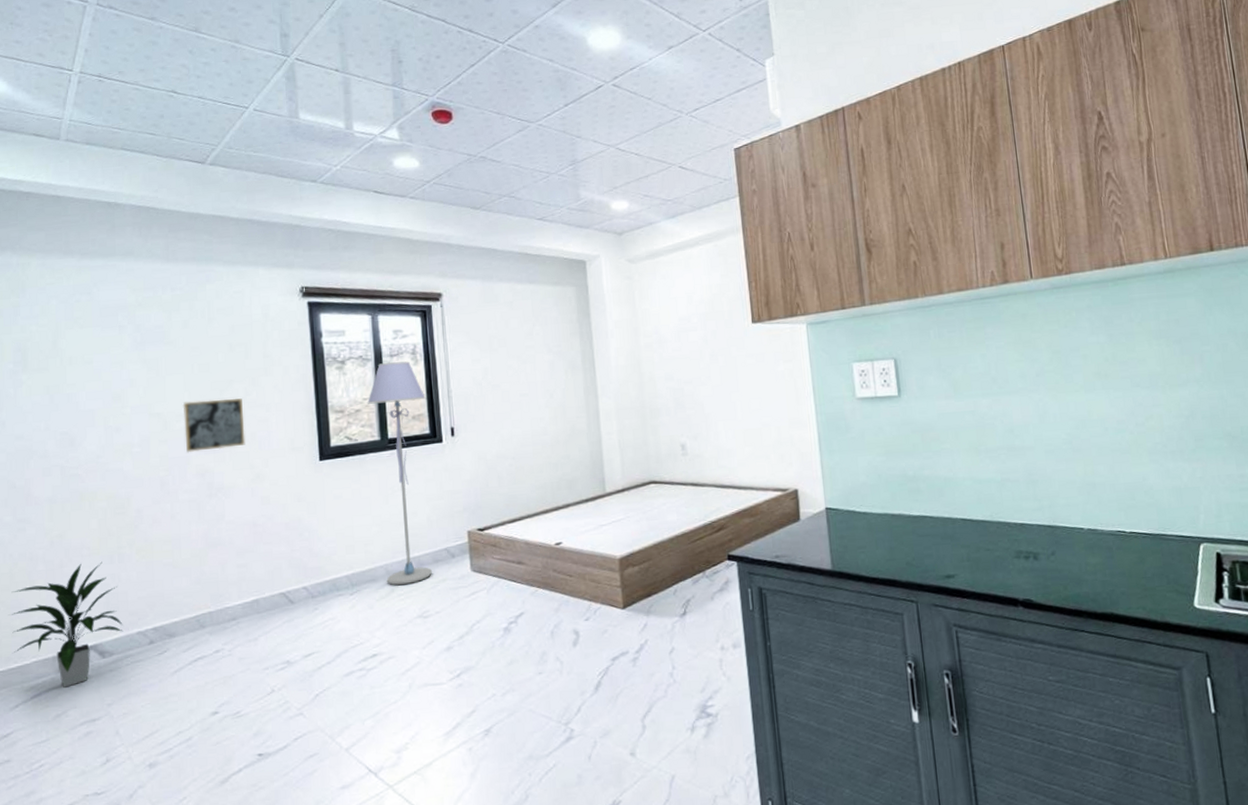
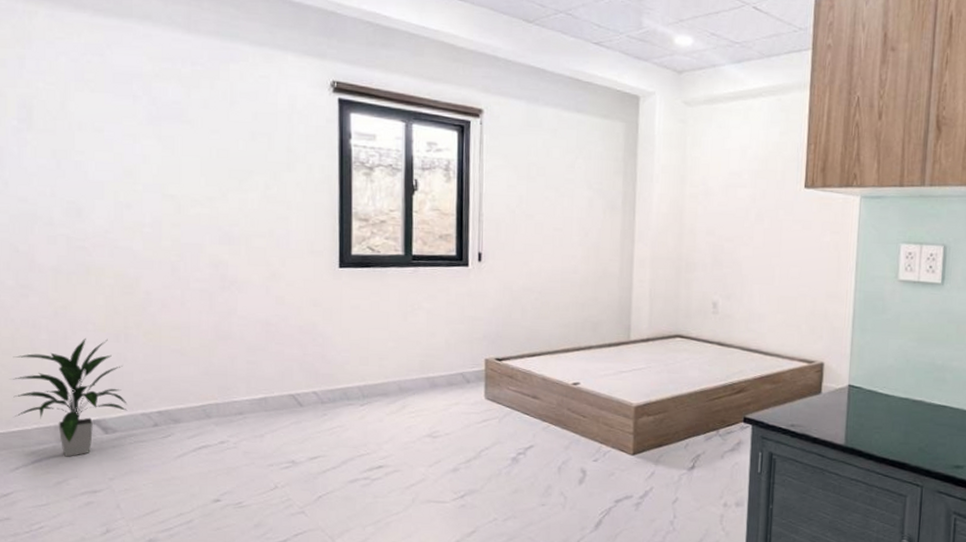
wall art: present [182,398,245,453] -> none [198,187,263,242]
floor lamp: present [367,361,432,586] -> none [393,175,455,403]

